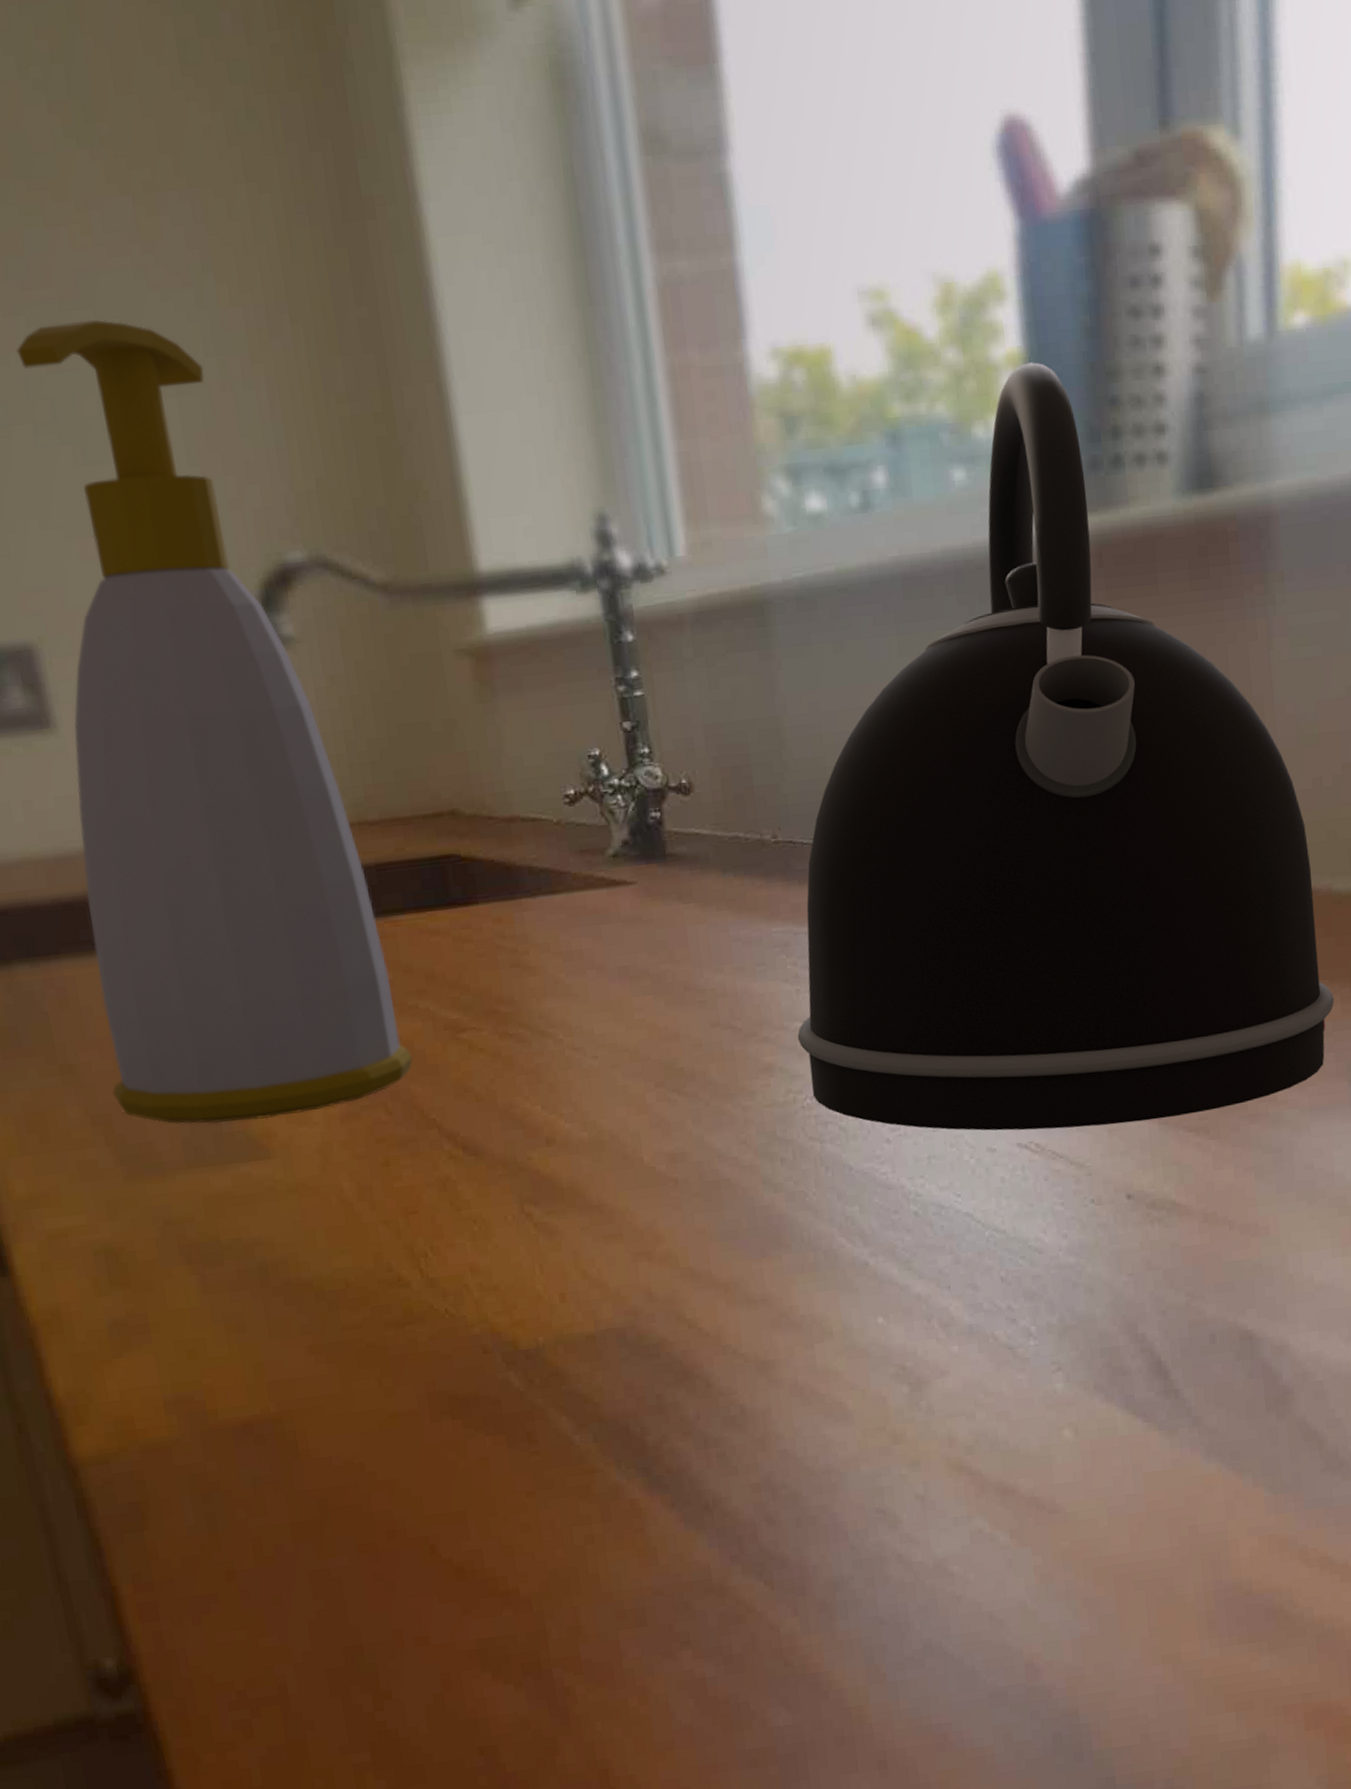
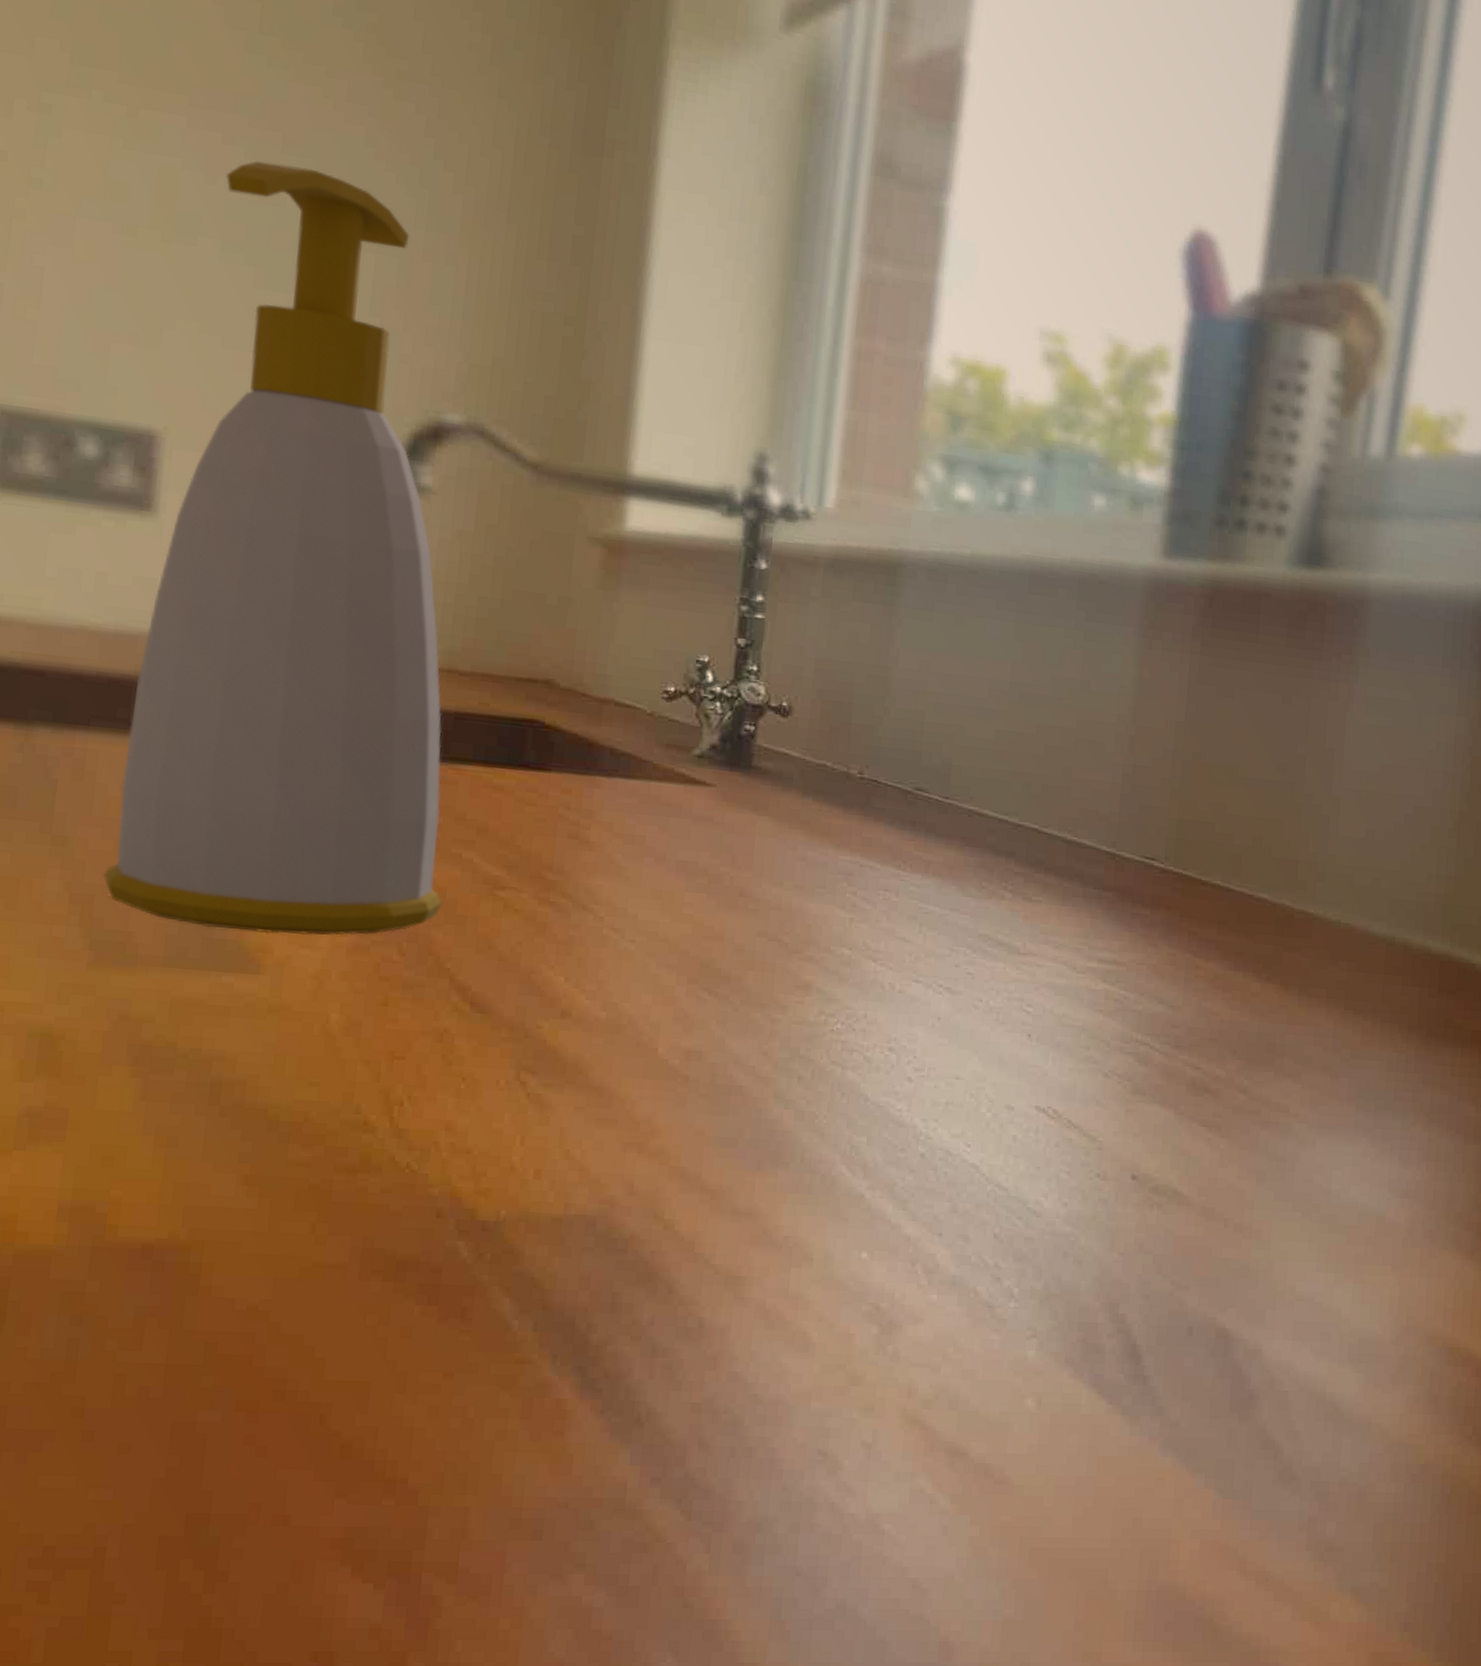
kettle: present [797,362,1334,1131] -> none [841,426,1356,1110]

